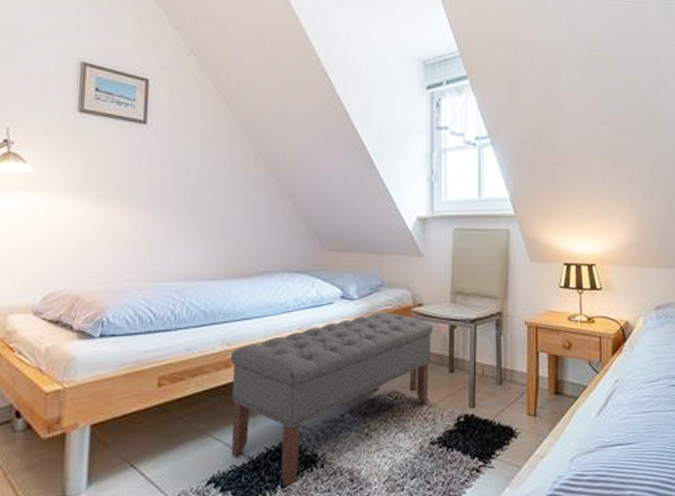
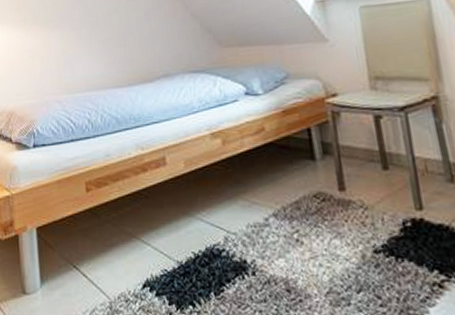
bench: present [230,311,433,487] -> none [145,105,362,295]

